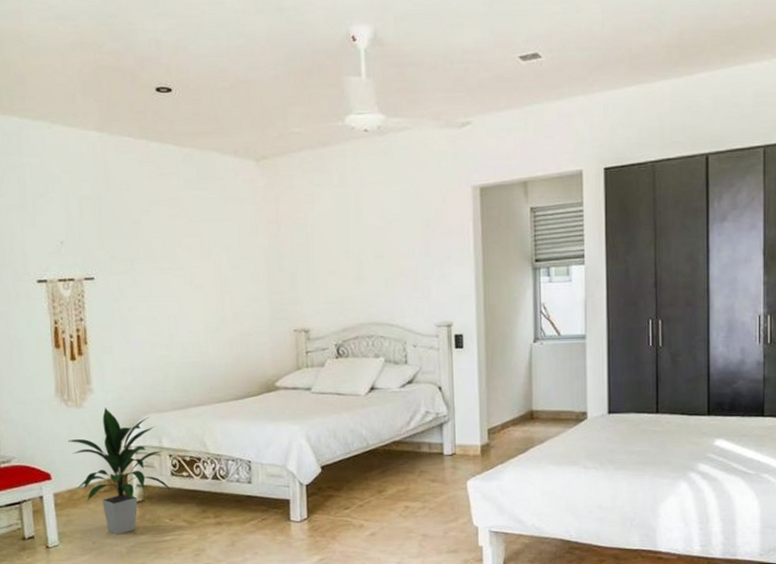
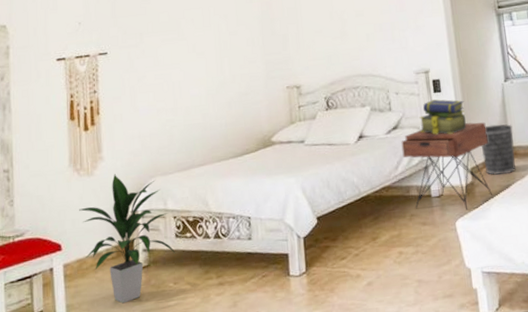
nightstand: none [415,382,509,471] -> present [401,122,492,211]
stack of books: none [436,355,488,393] -> present [419,99,466,135]
wastebasket: none [501,386,537,439] -> present [482,124,516,176]

